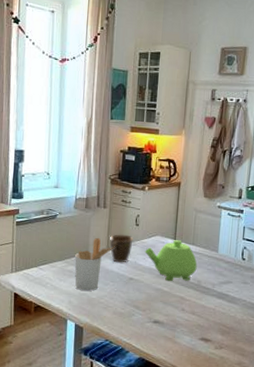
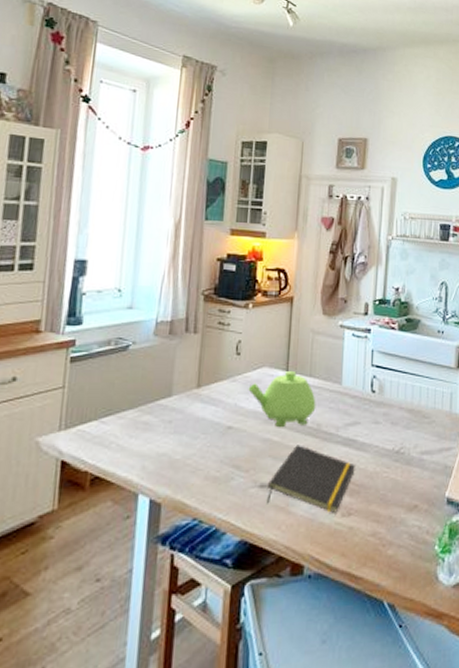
utensil holder: present [74,237,115,291] -> none [151,373,208,449]
mug: present [109,234,134,263] -> none [200,367,233,407]
notepad: none [159,295,227,346] -> present [267,445,355,513]

